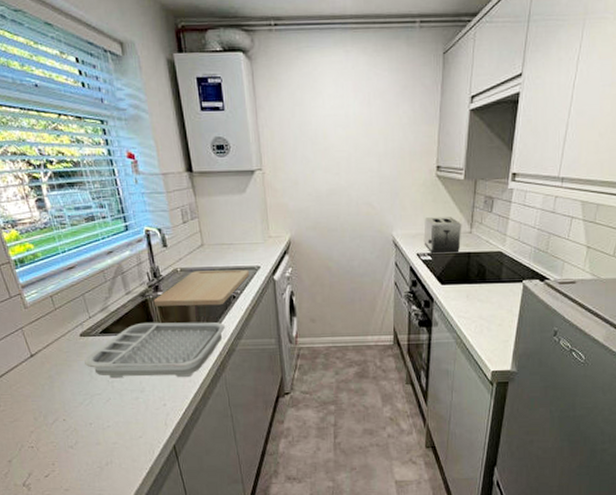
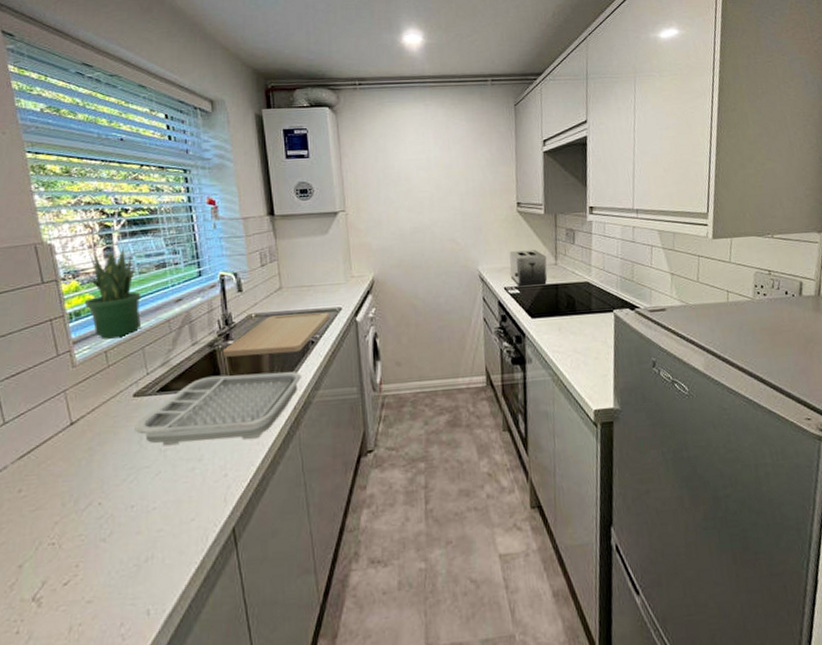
planter: none [18,201,80,285] -> present [81,249,142,339]

